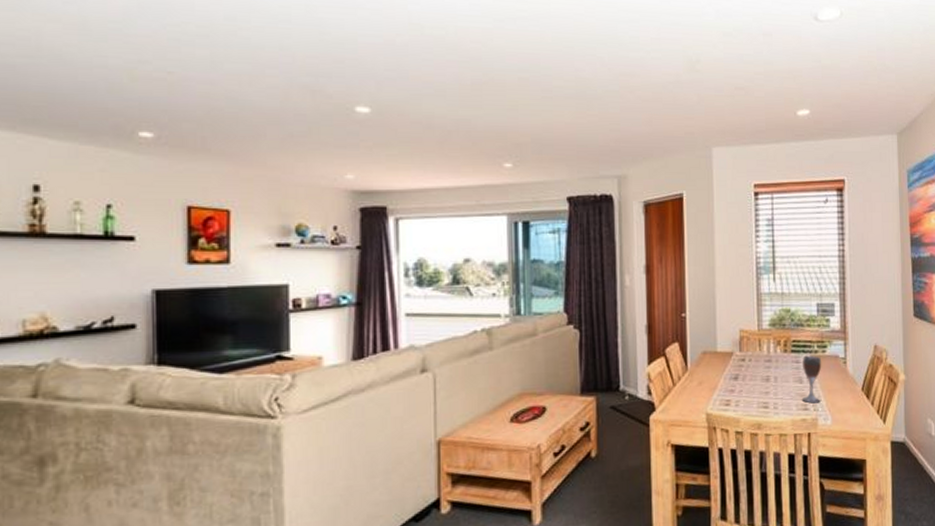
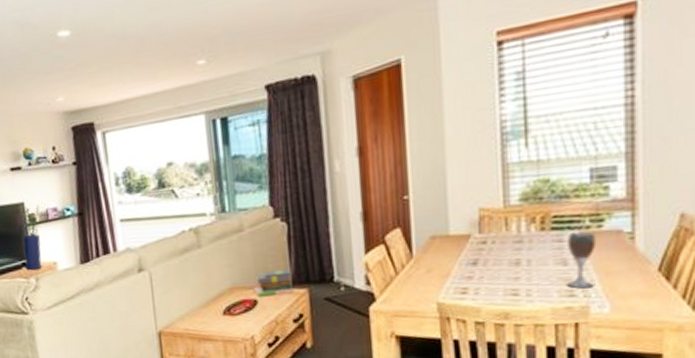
vase: none [280,289,308,366] -> present [23,205,42,271]
books: none [542,376,583,404] -> present [253,269,294,297]

